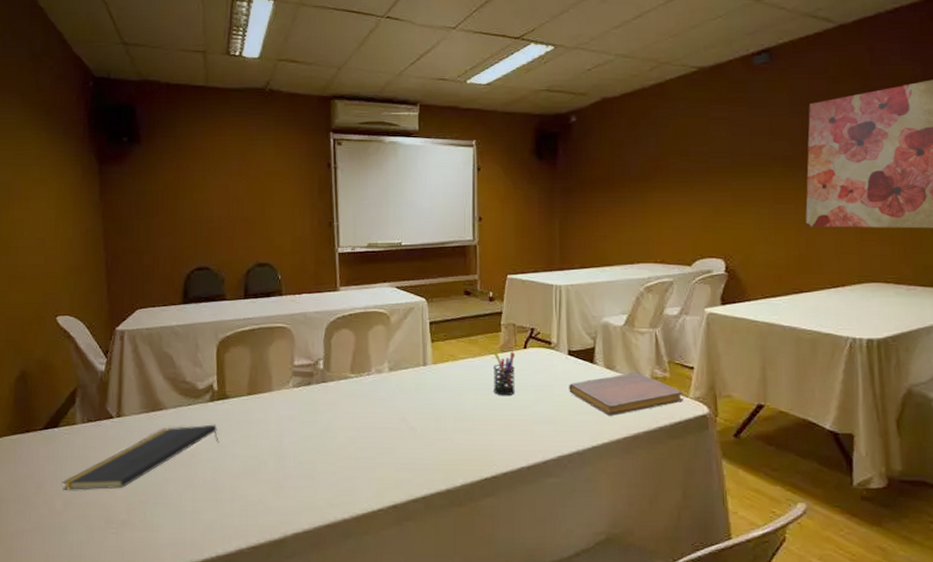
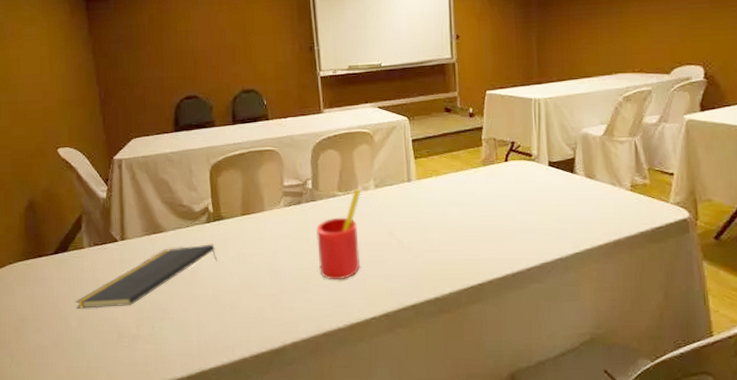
straw: none [325,371,375,468] -> present [315,188,361,280]
pen holder: present [493,350,516,396] -> none [475,164,498,208]
notebook: present [569,372,683,416] -> none [550,180,663,223]

